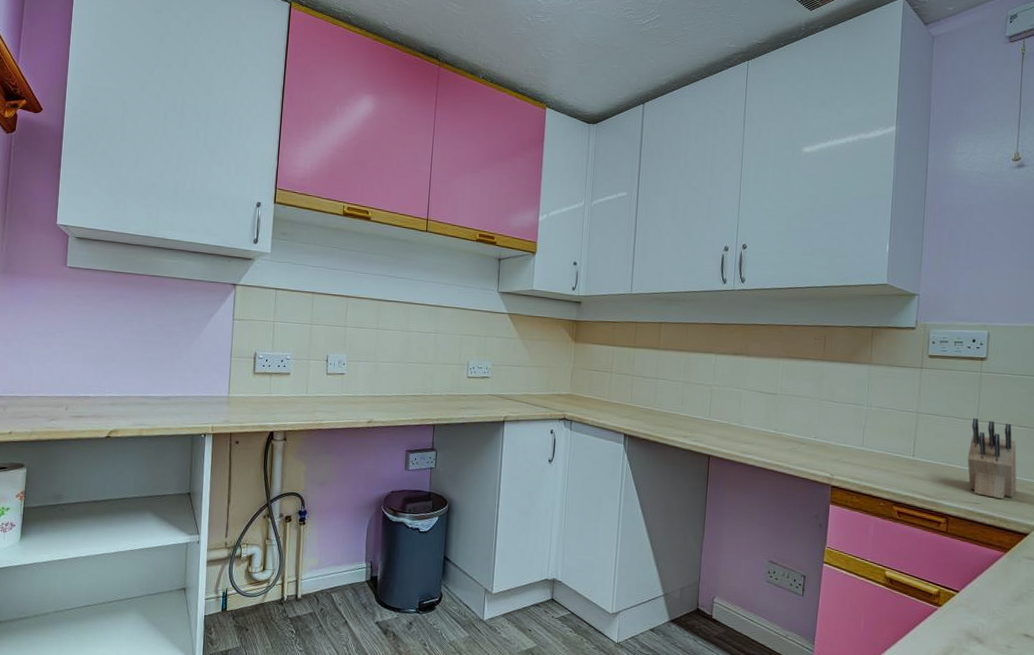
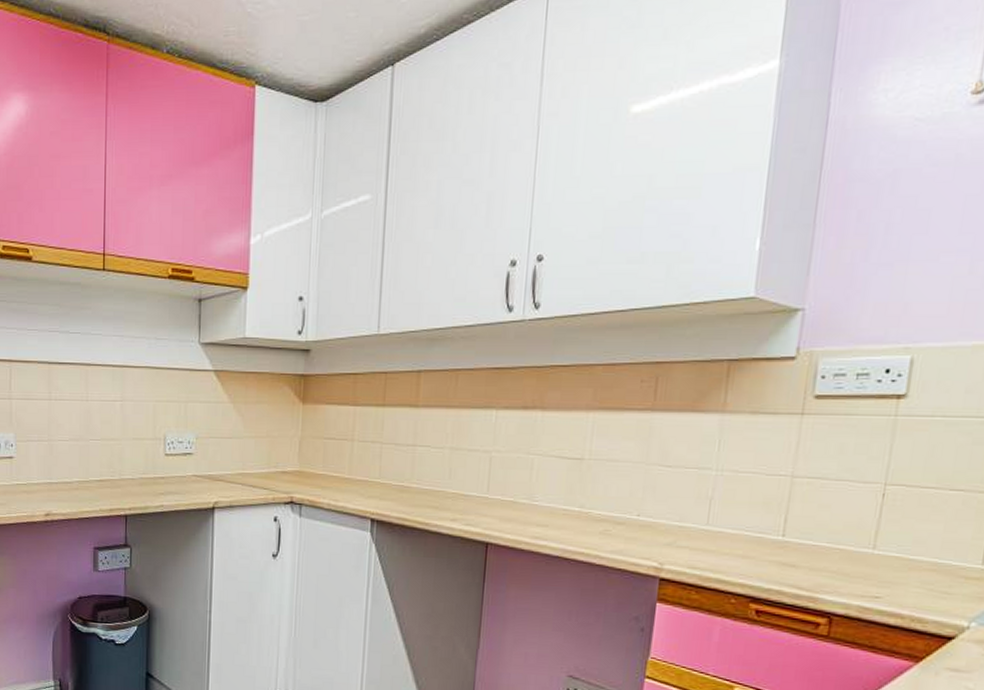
knife block: present [967,418,1017,500] -> none [865,481,946,592]

